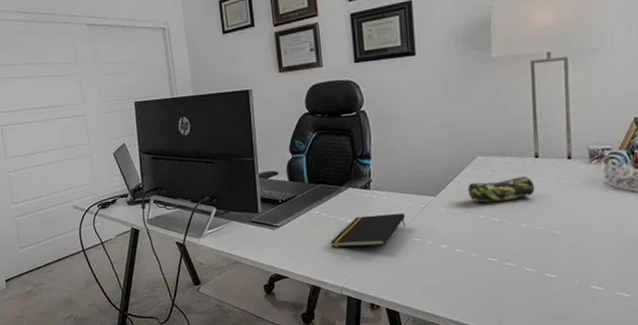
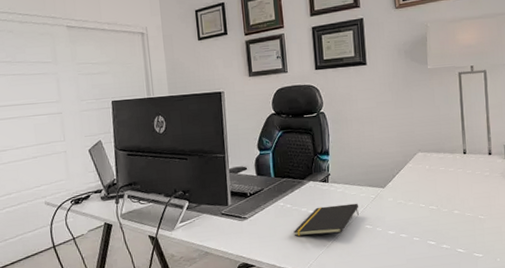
pencil case: present [468,176,535,203] -> none [410,170,464,193]

